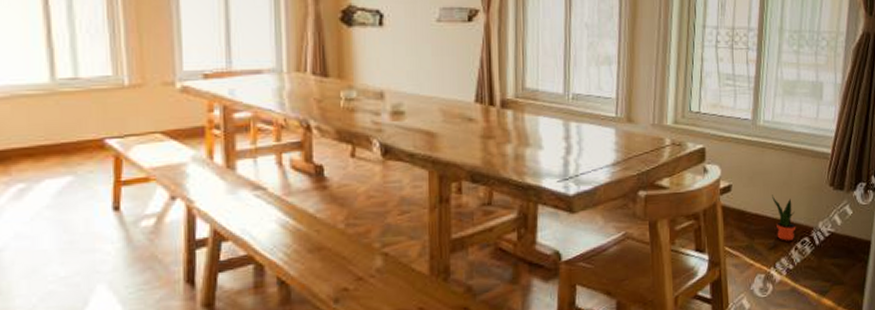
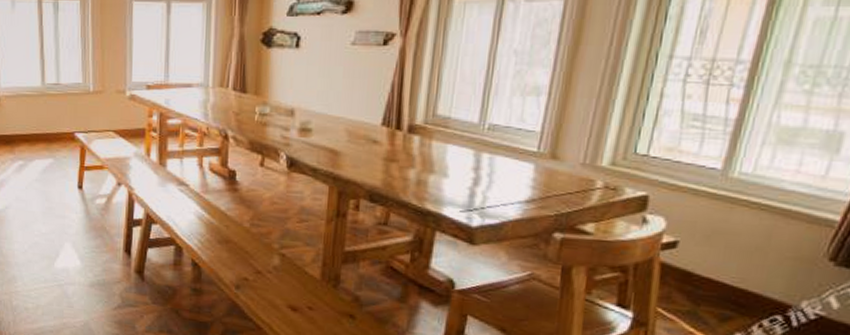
potted plant: present [772,195,796,241] -> none [734,259,767,316]

